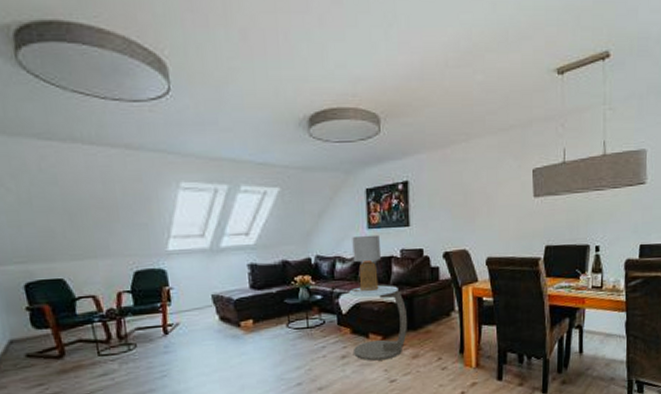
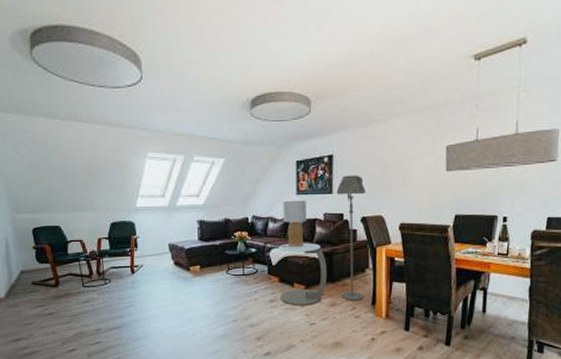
floor lamp: none [413,204,451,350] -> present [336,175,366,301]

